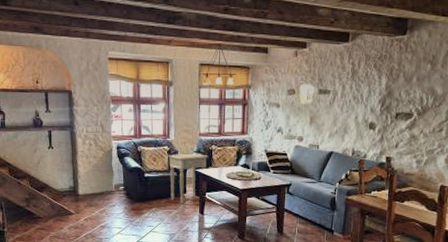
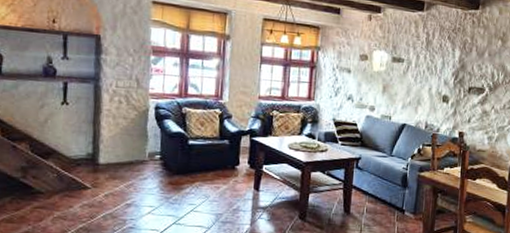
side table: present [168,153,209,205] -> none [219,118,269,179]

